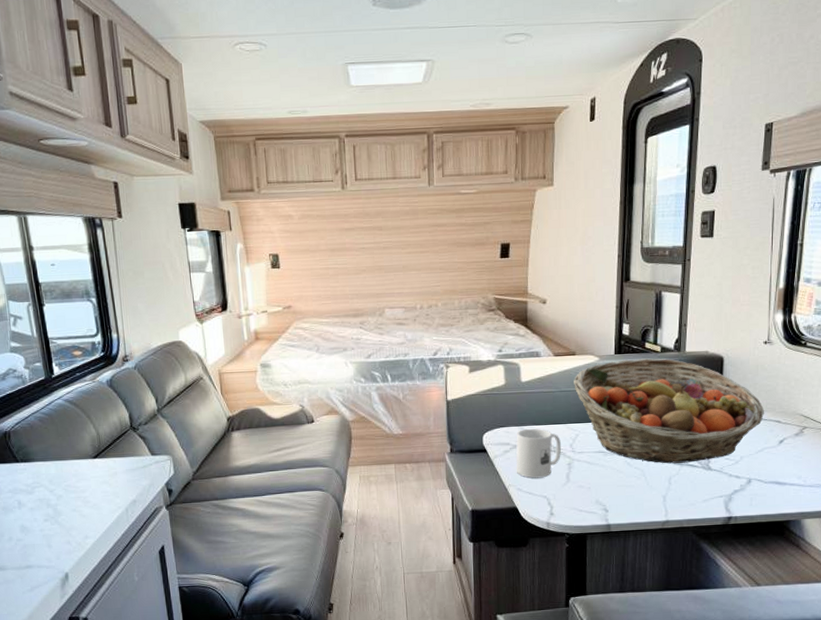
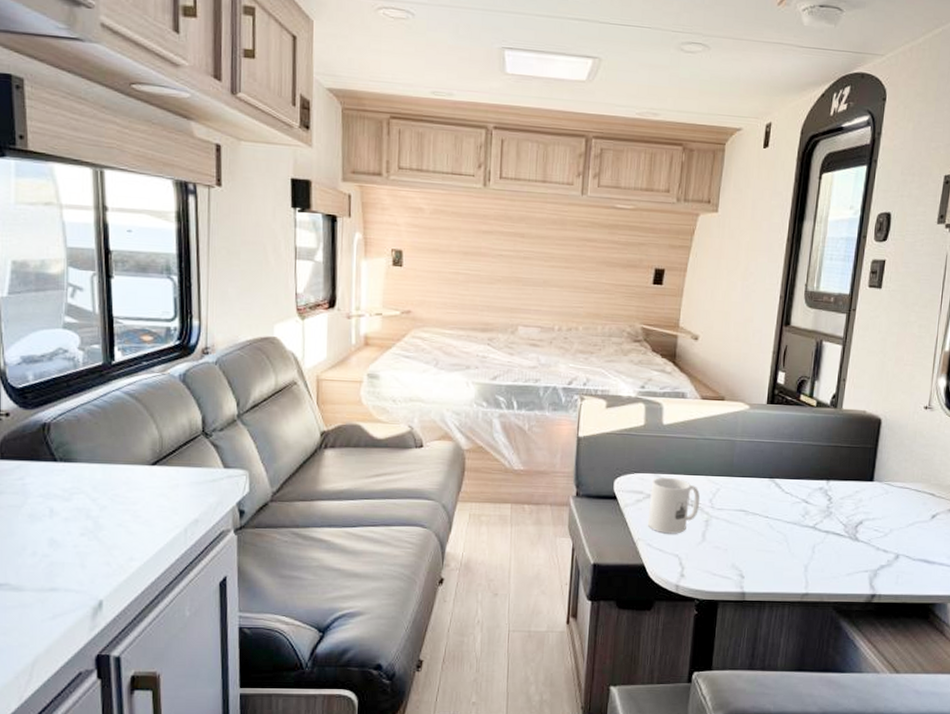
fruit basket: present [574,358,765,464] -> none [720,411,920,531]

